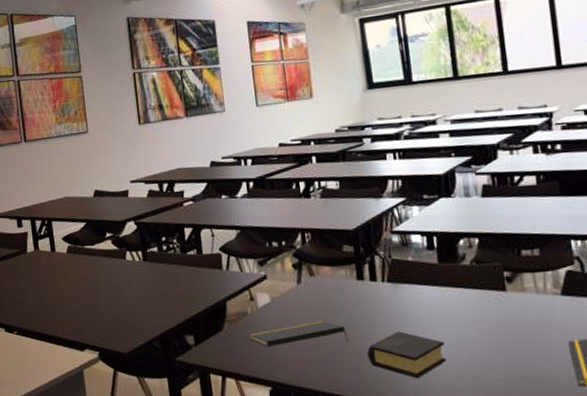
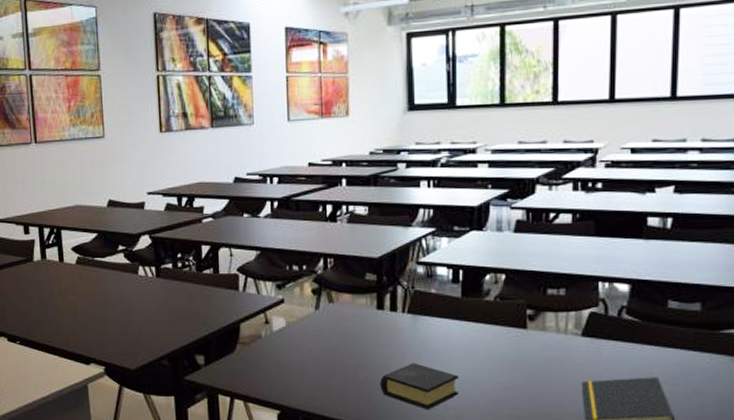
notepad: present [249,321,348,347] -> none [261,348,361,372]

